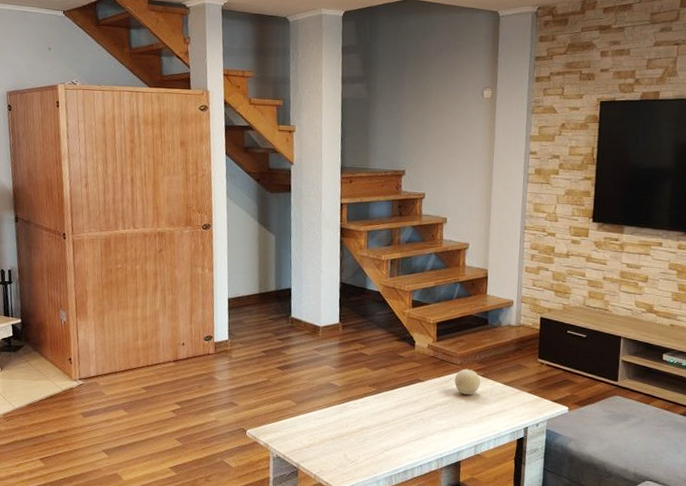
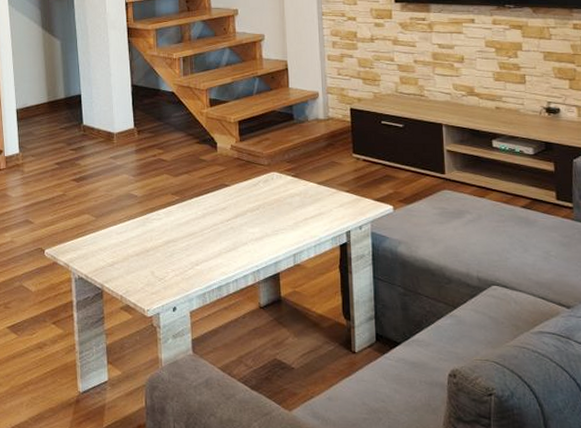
fruit: present [455,368,480,395] -> none [264,169,292,198]

